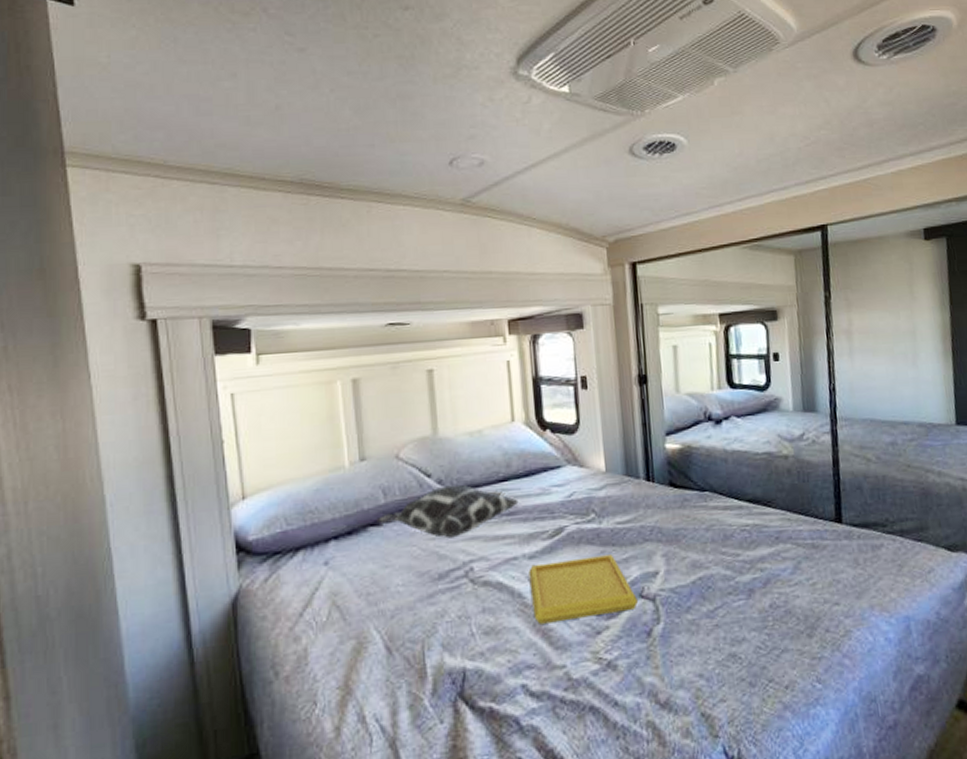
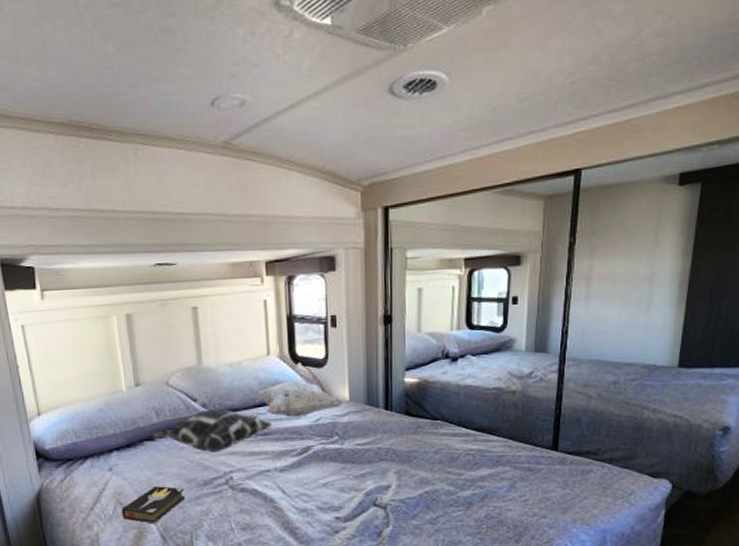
hardback book: none [337,582,416,632] -> present [121,486,186,524]
decorative pillow: none [497,450,600,493] -> present [254,380,344,418]
serving tray: present [529,555,638,624] -> none [279,470,371,524]

